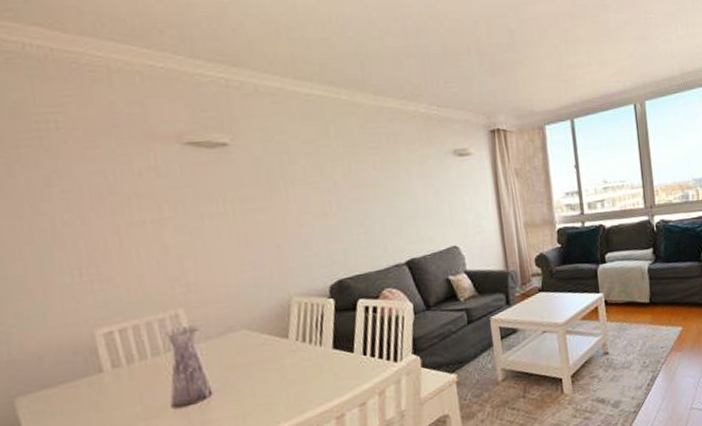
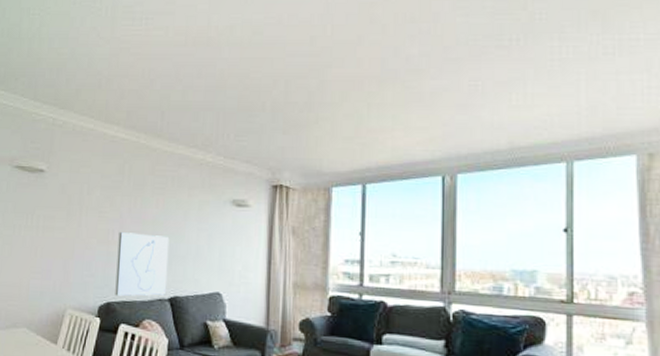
wall art: none [337,198,402,272] -> present [115,232,170,297]

